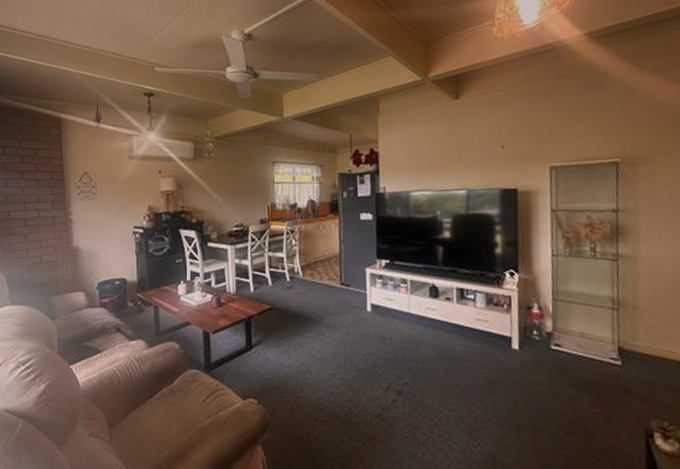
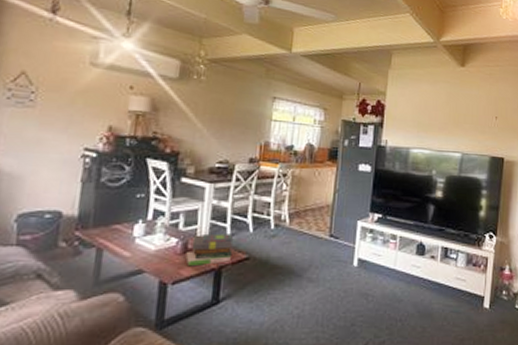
books: none [220,288,258,318] -> present [185,233,234,267]

